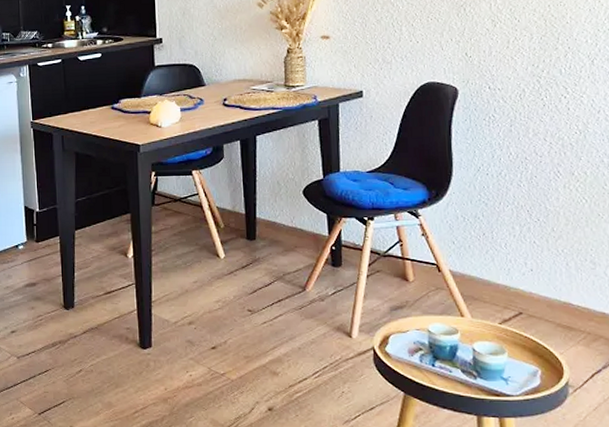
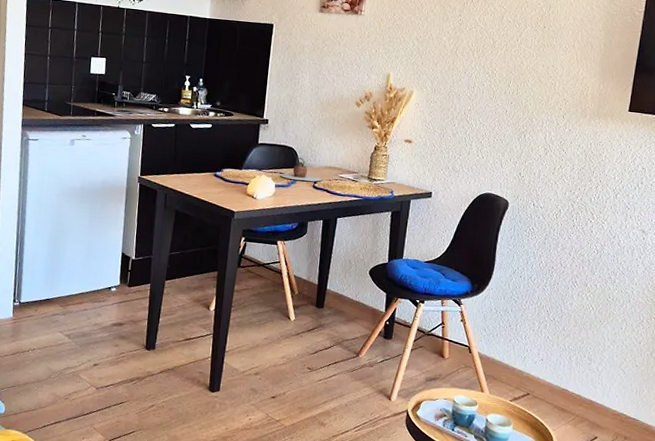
teapot: none [183,74,234,101] -> present [279,157,323,182]

